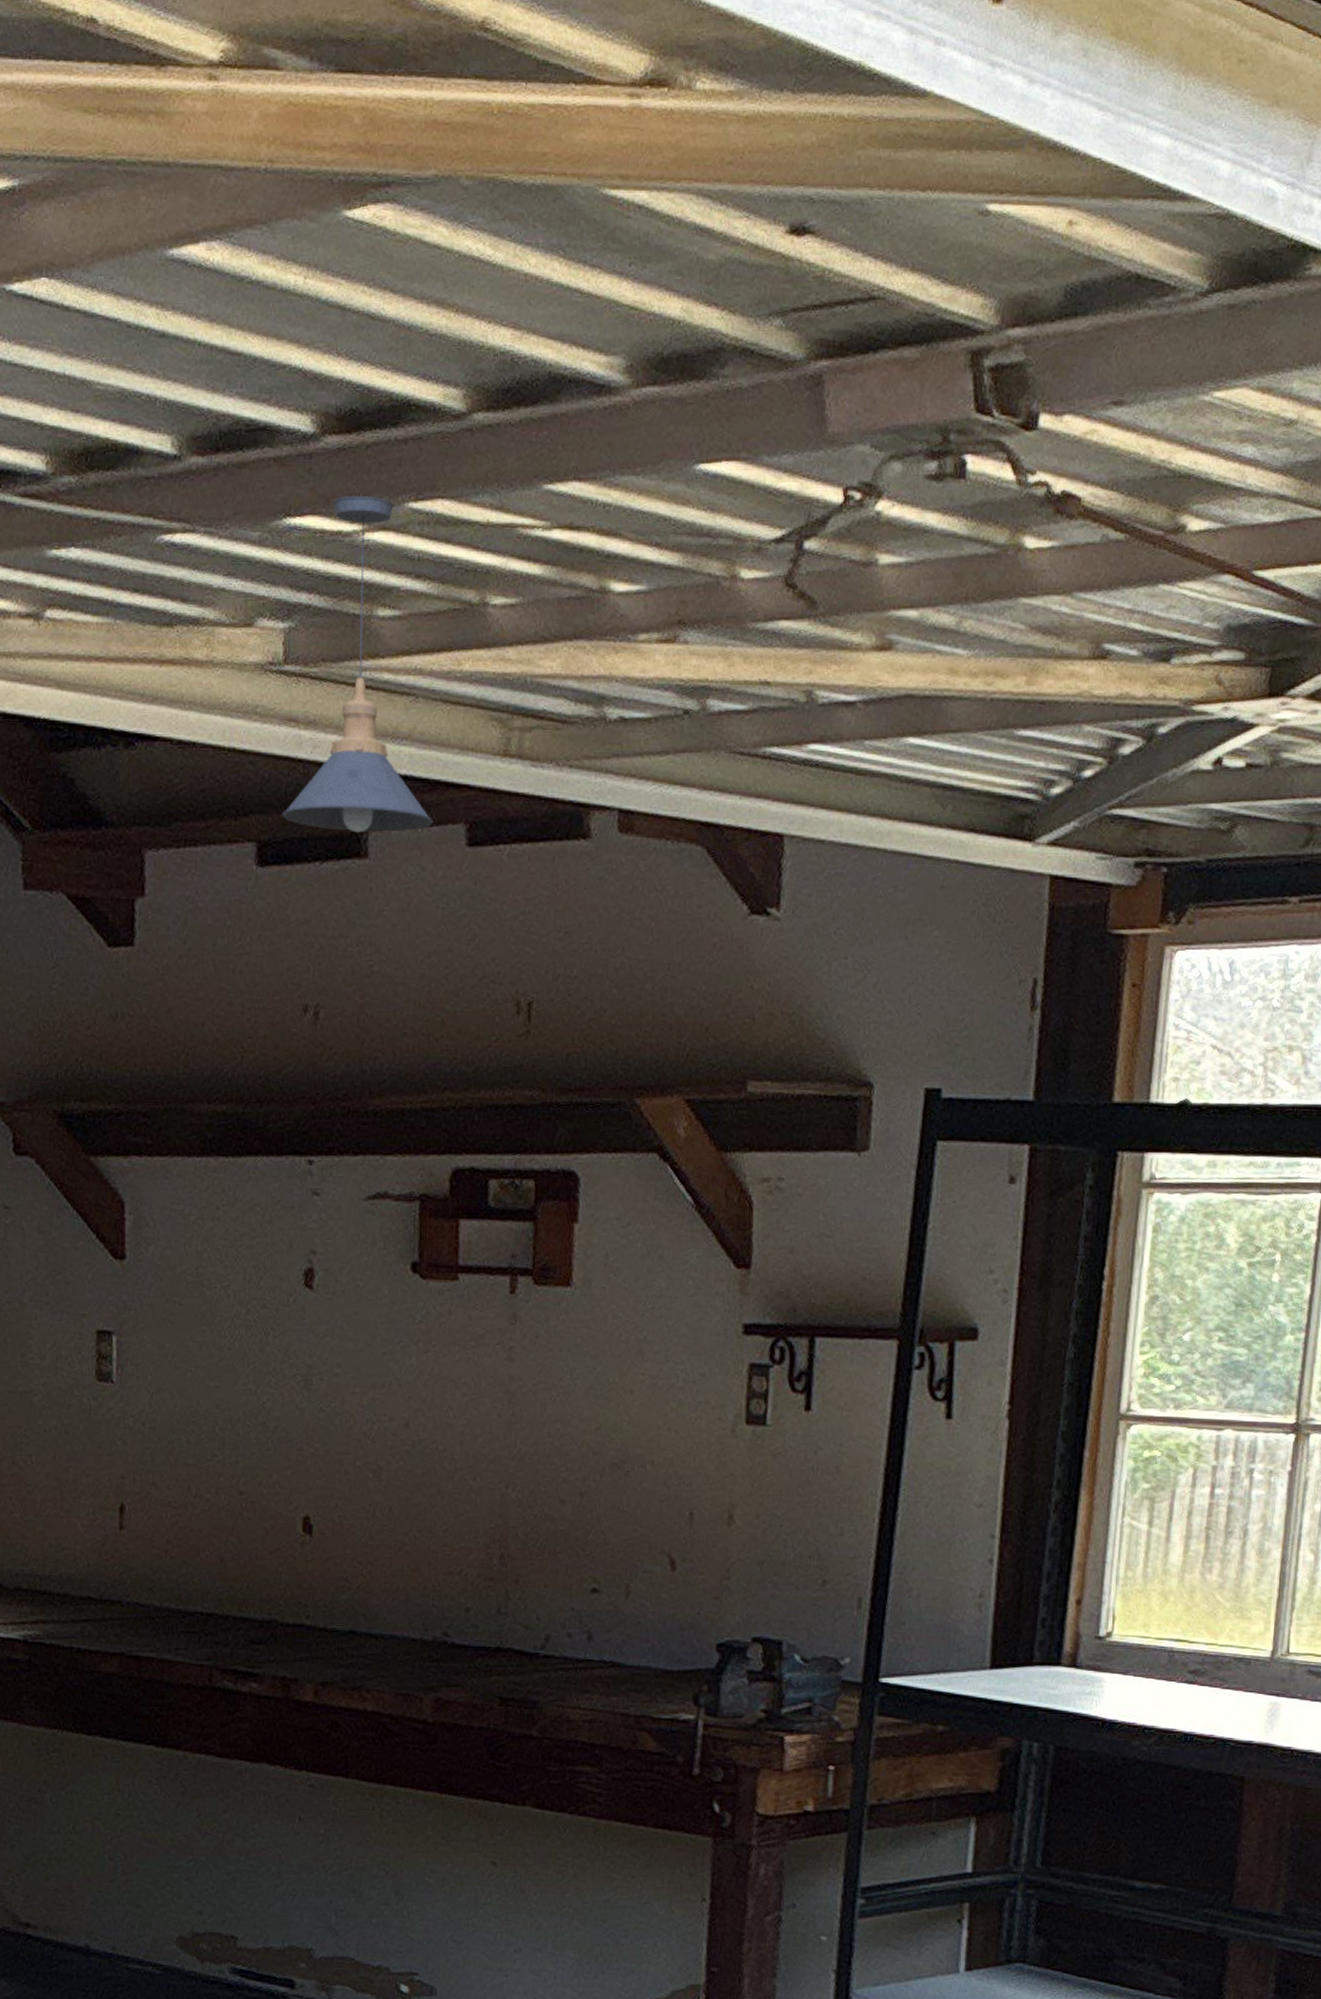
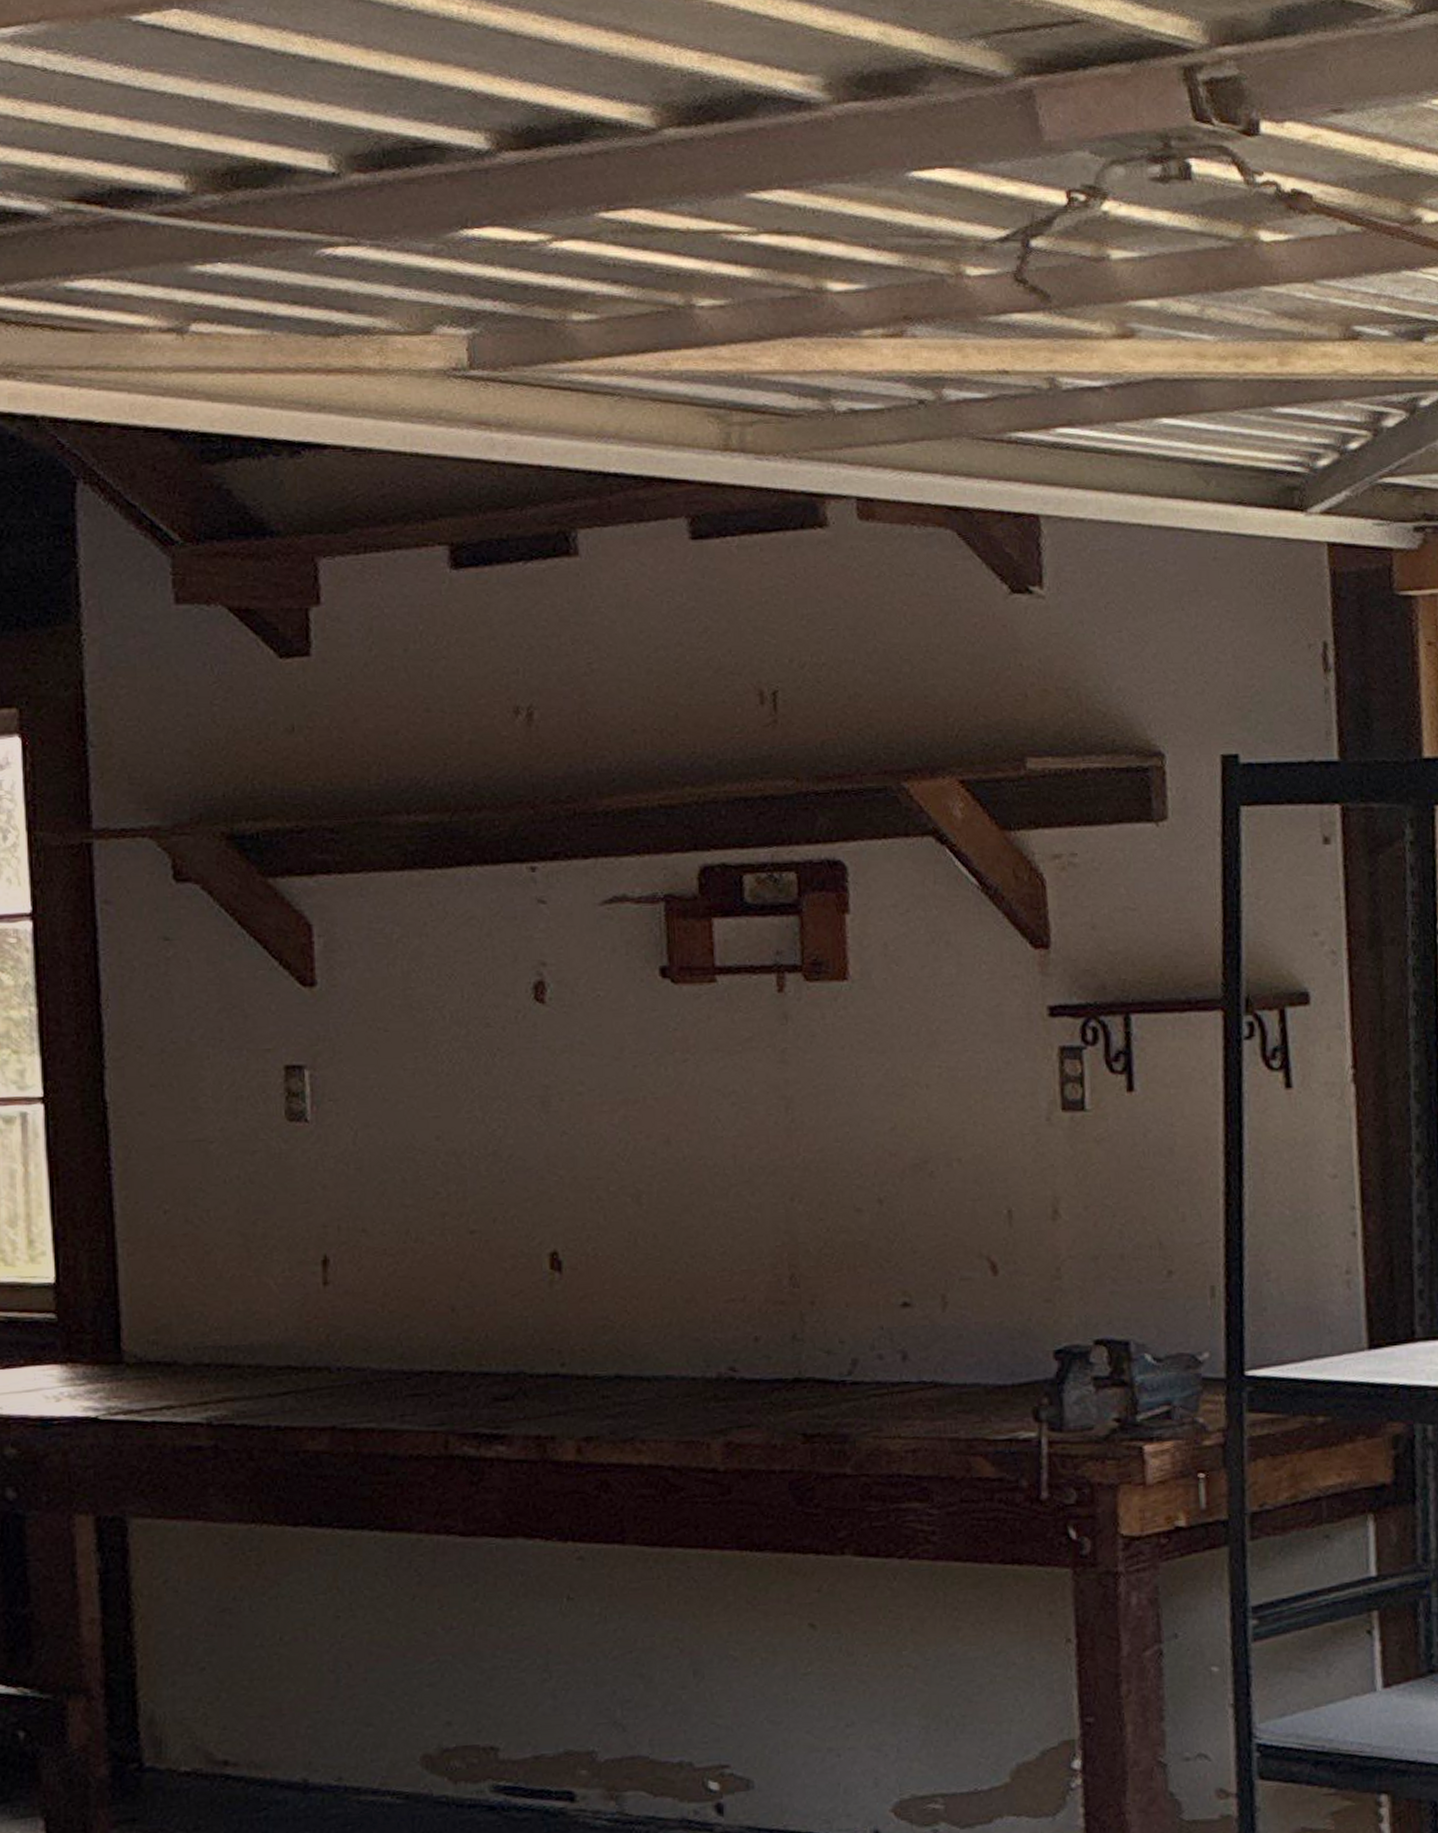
pendant light: present [282,495,434,833] -> none [476,207,651,531]

